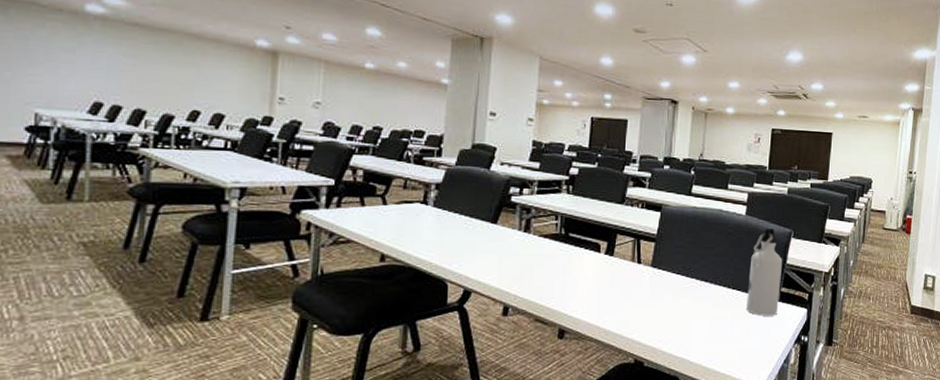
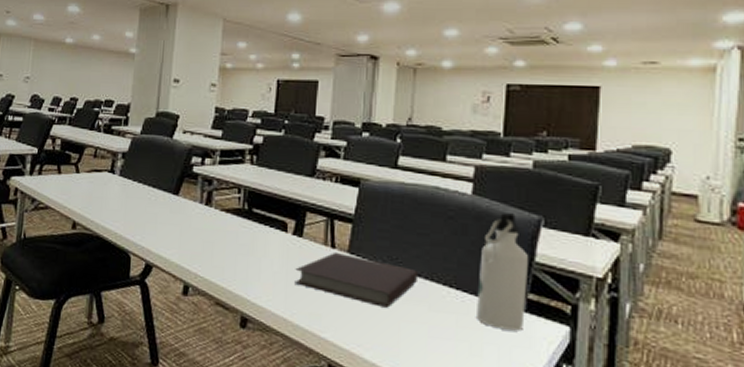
notebook: none [606,266,706,308] -> present [294,251,419,308]

